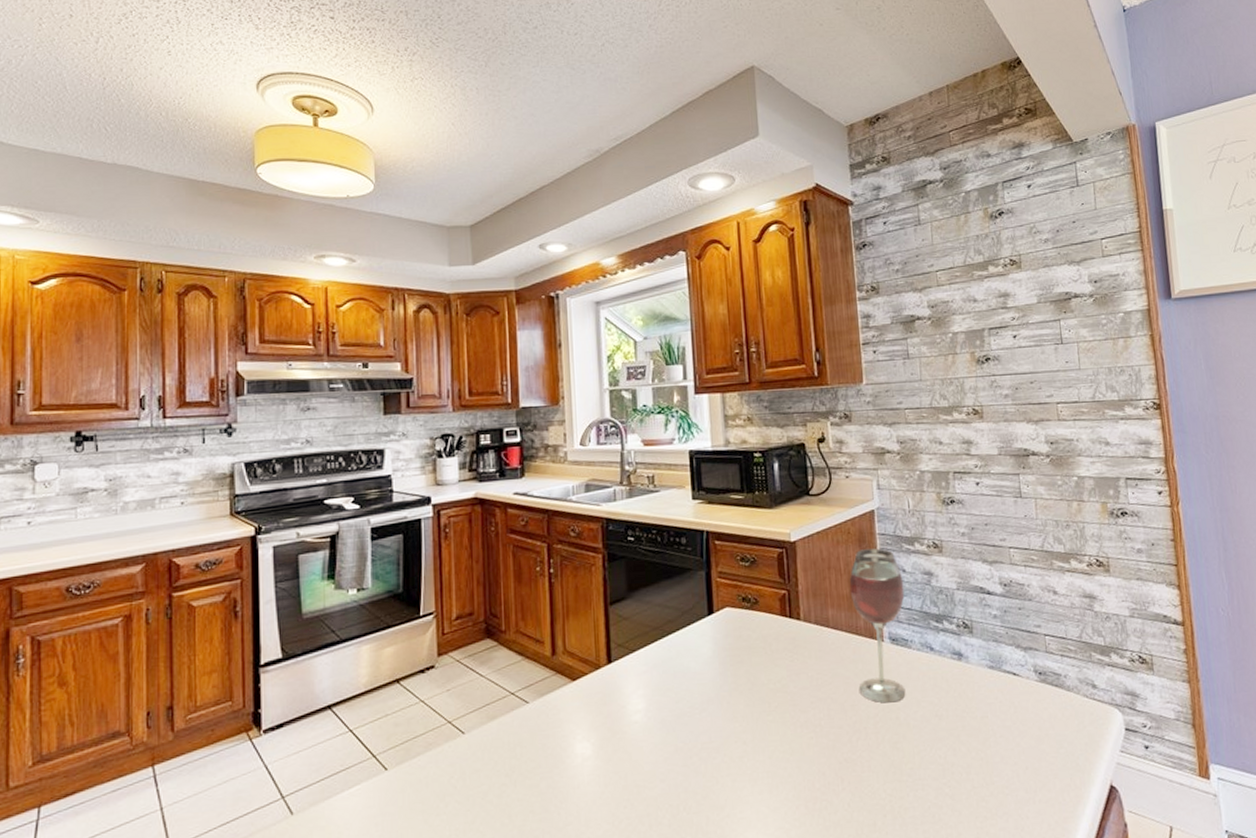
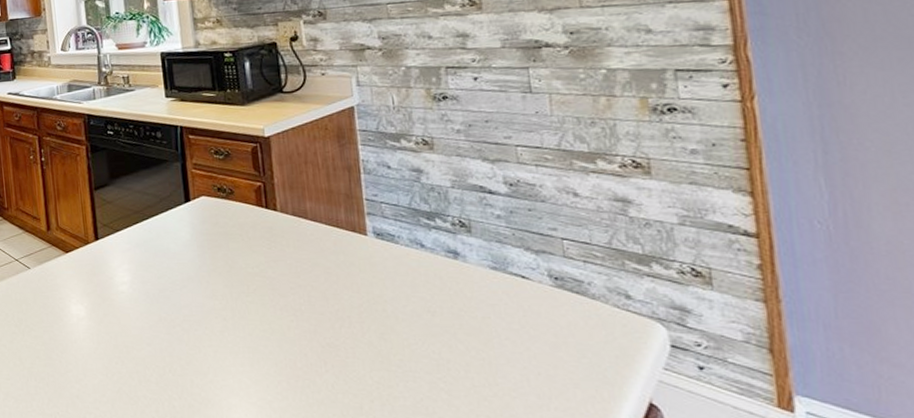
wineglass: present [849,548,906,703] -> none [327,144,393,295]

